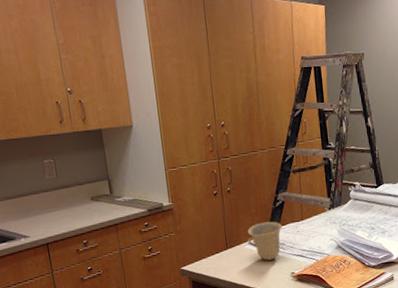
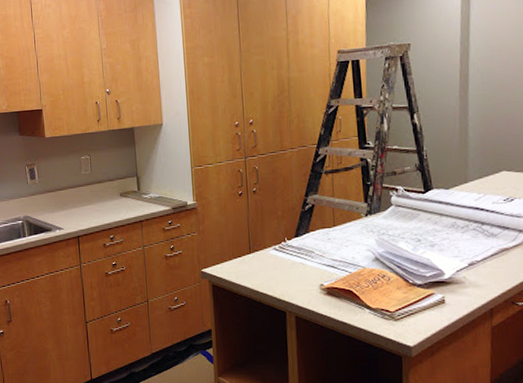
cup: present [247,221,283,261] -> none [272,226,312,269]

